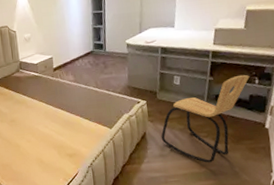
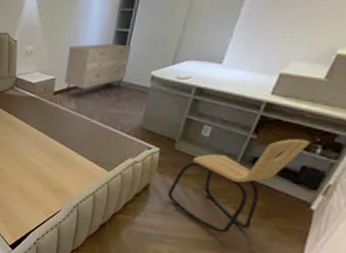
dresser: none [58,23,108,71] -> present [64,43,131,98]

